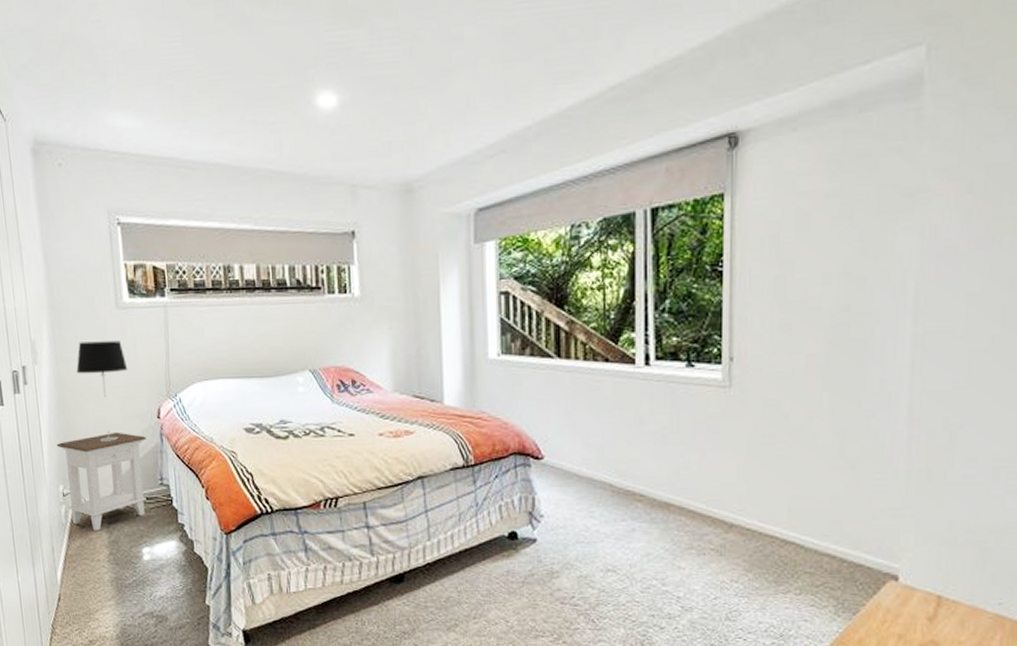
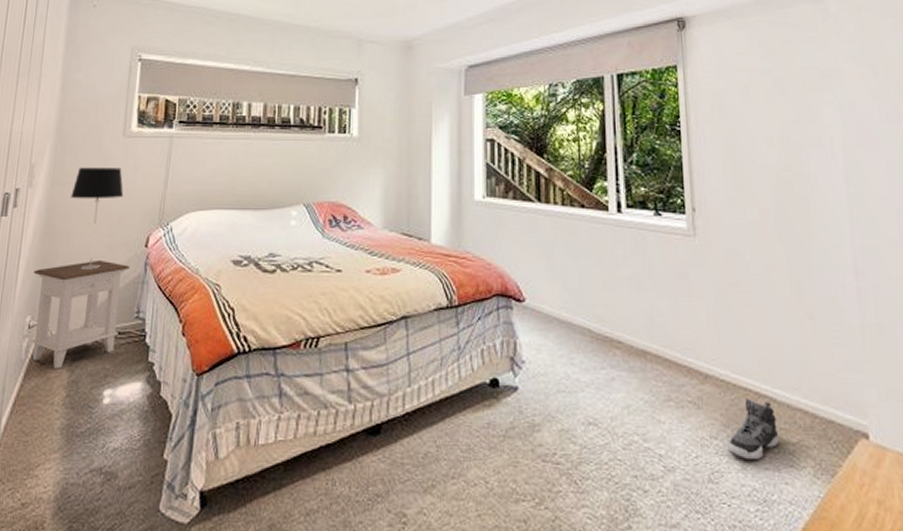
sneaker: none [748,545,803,600] -> present [728,398,780,459]

